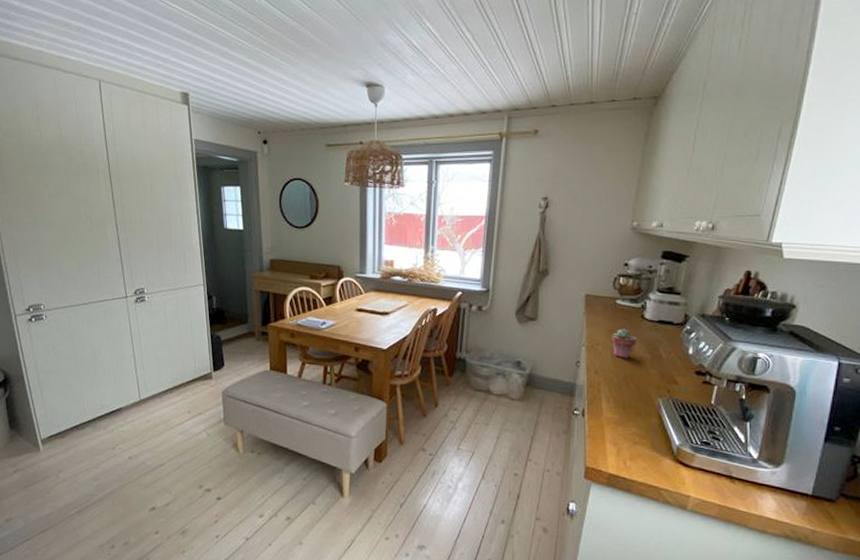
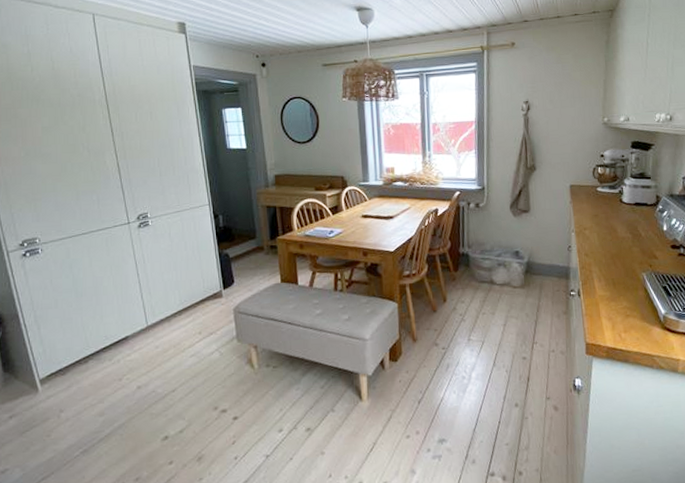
potted succulent: present [612,328,637,359] -> none [597,213,619,240]

